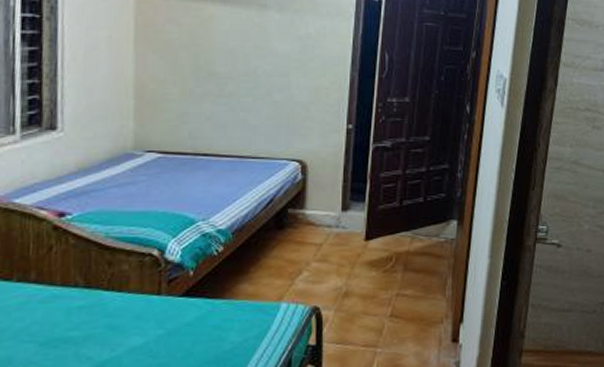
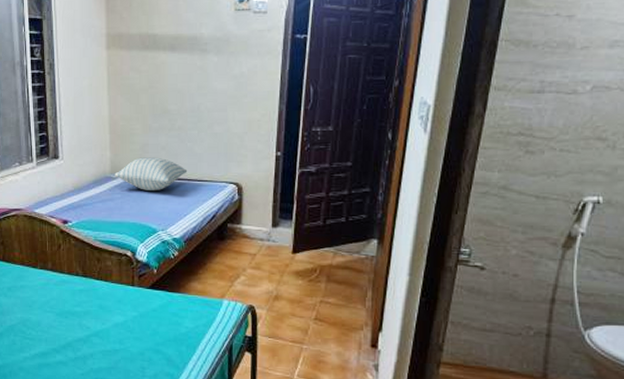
pillow: none [139,129,239,171] -> present [115,157,188,190]

